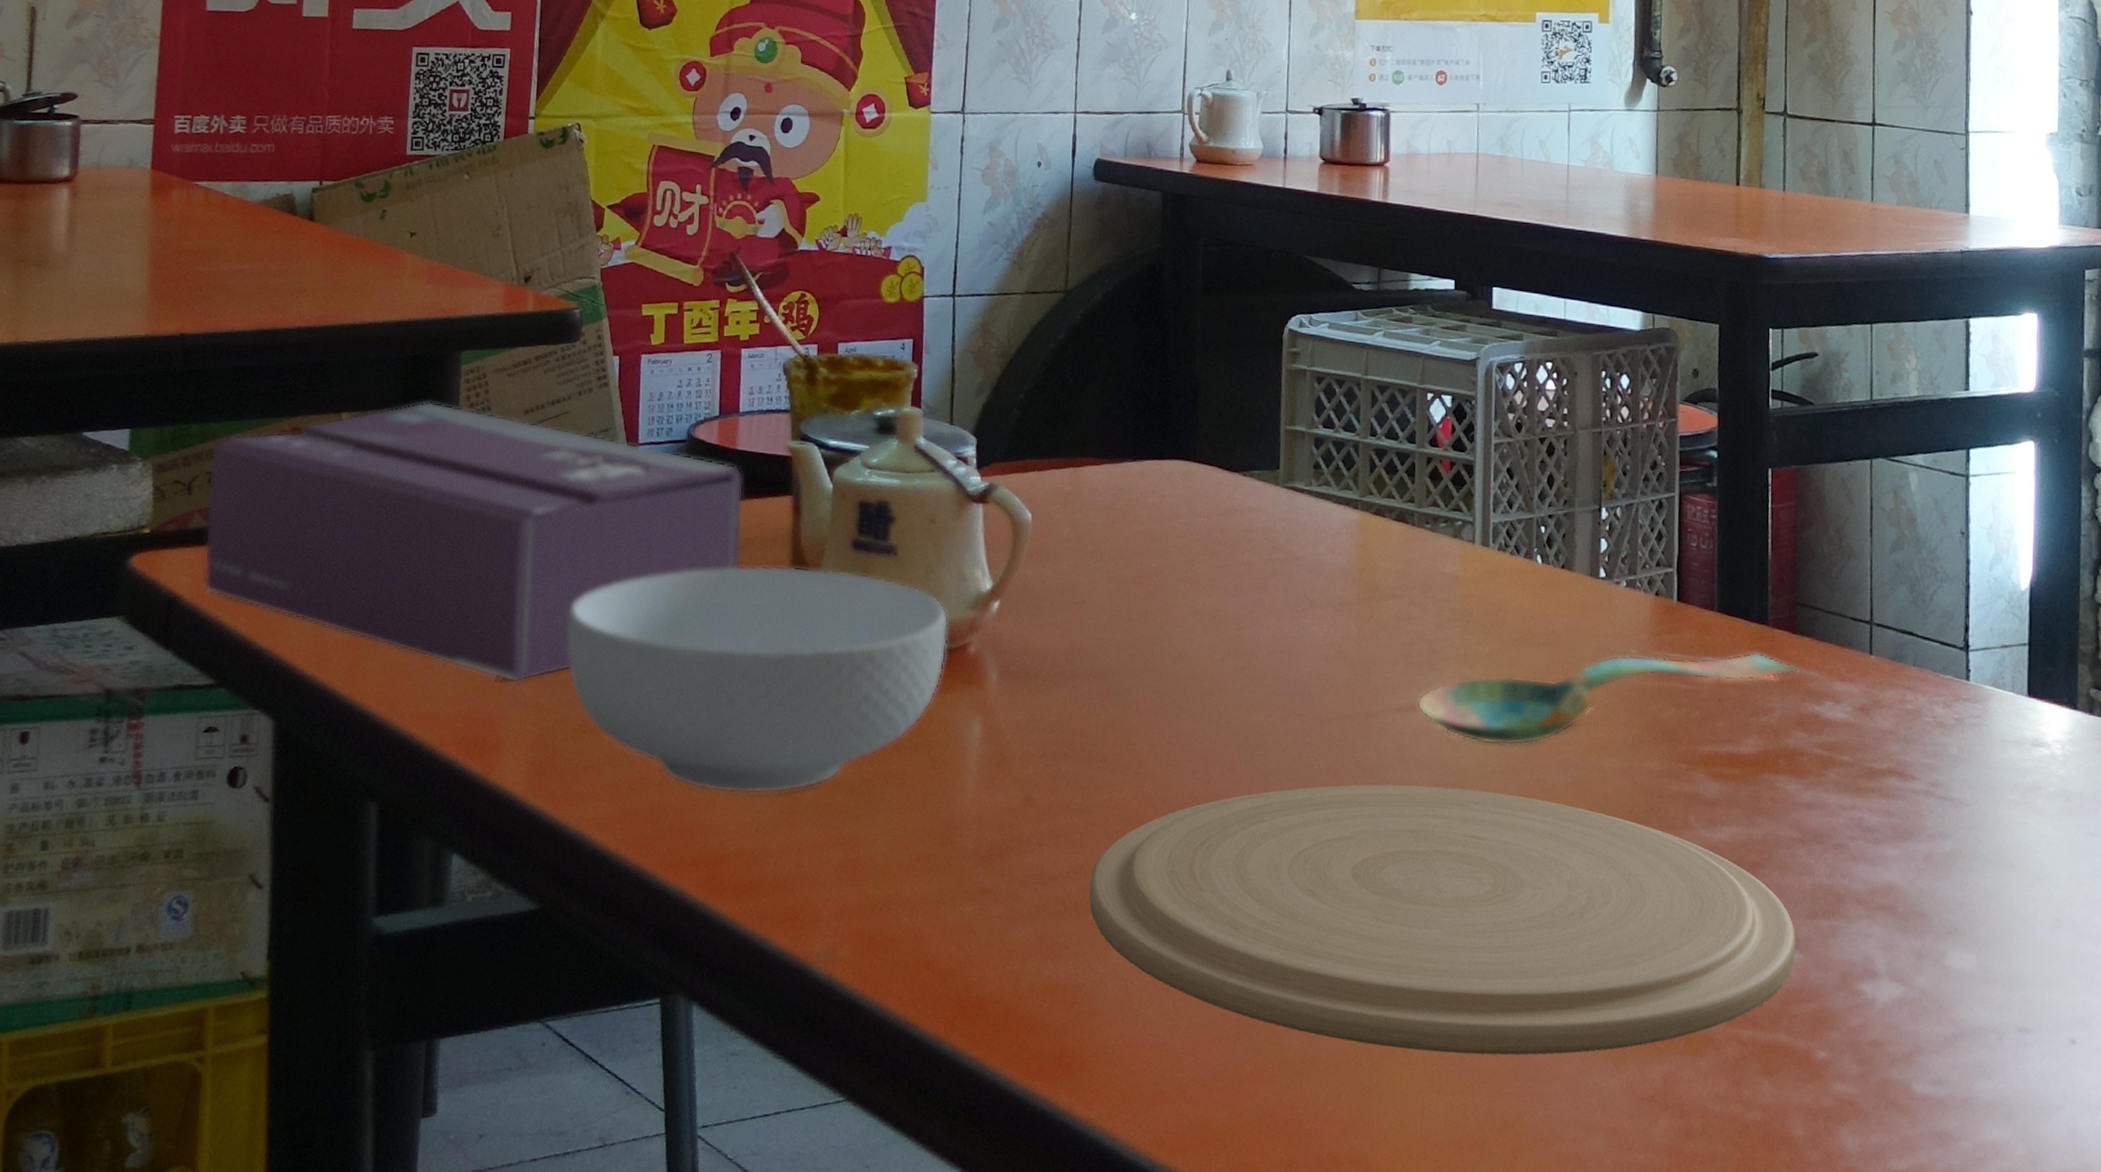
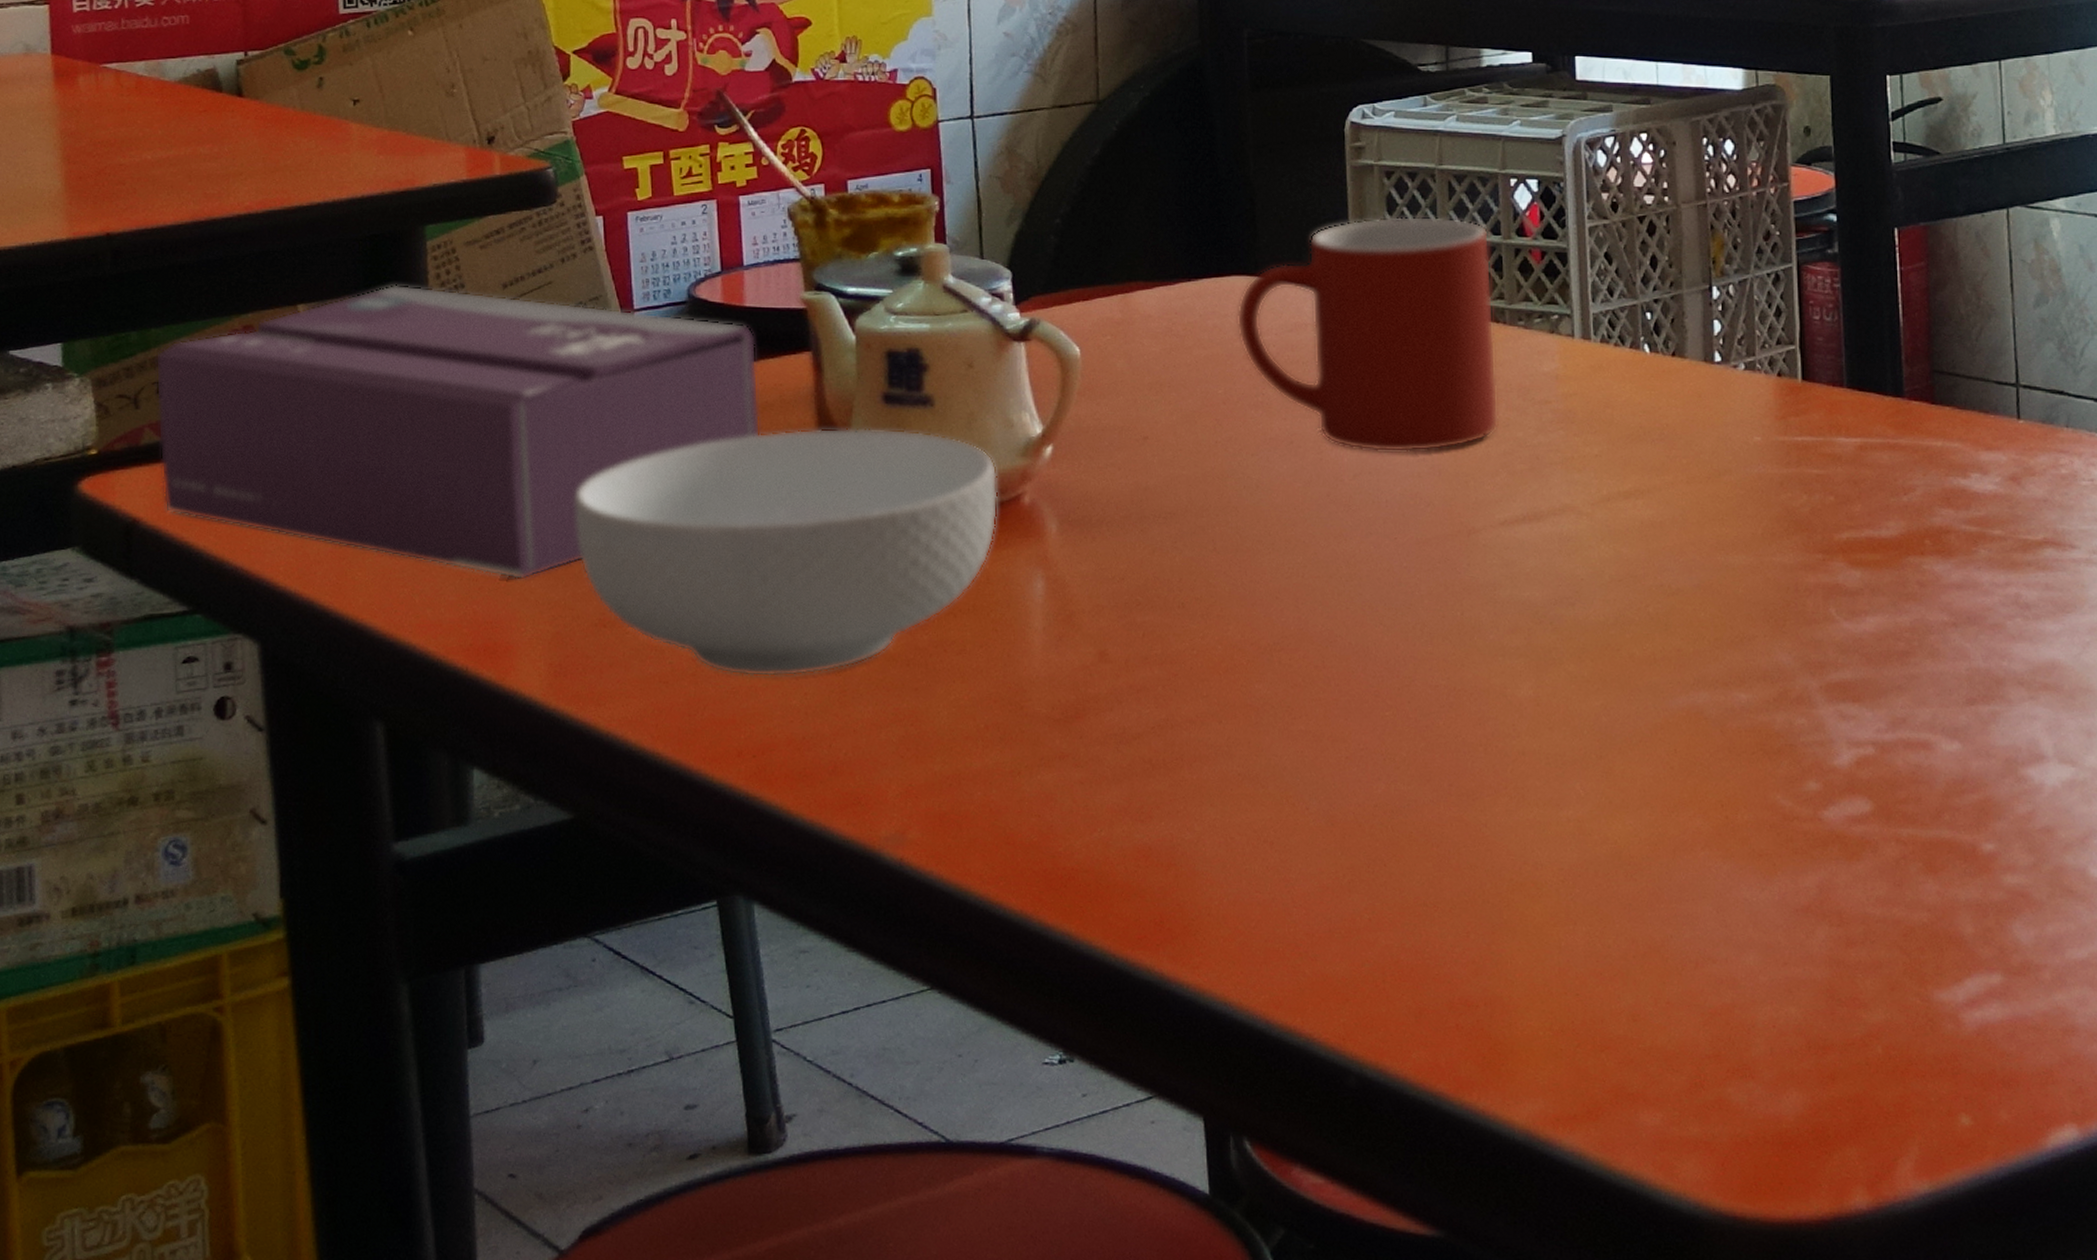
plate: present [1088,784,1796,1055] -> none [1177,601,1953,881]
mug: none [1173,418,1406,637] -> present [1236,216,1499,453]
spoon: present [1417,652,1798,746] -> none [1522,428,1939,552]

